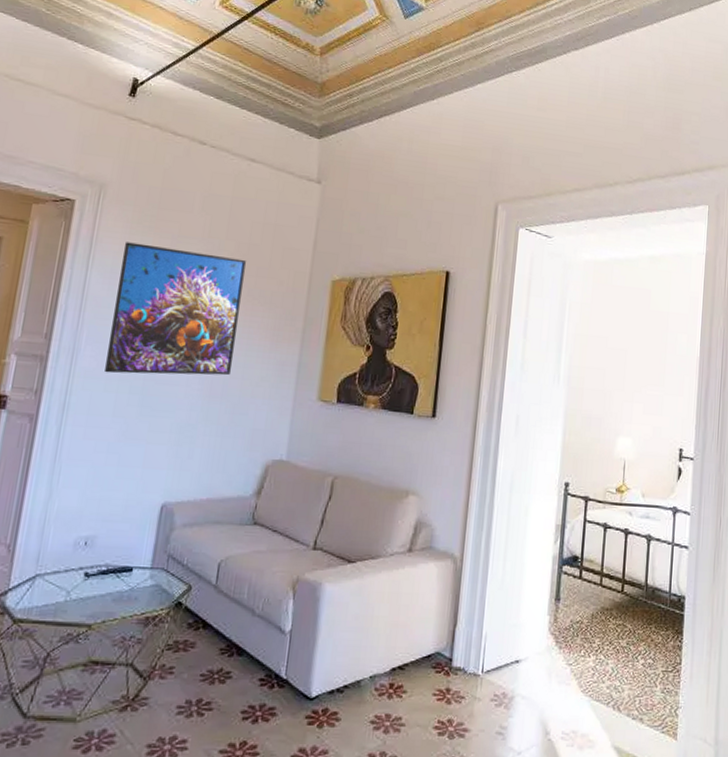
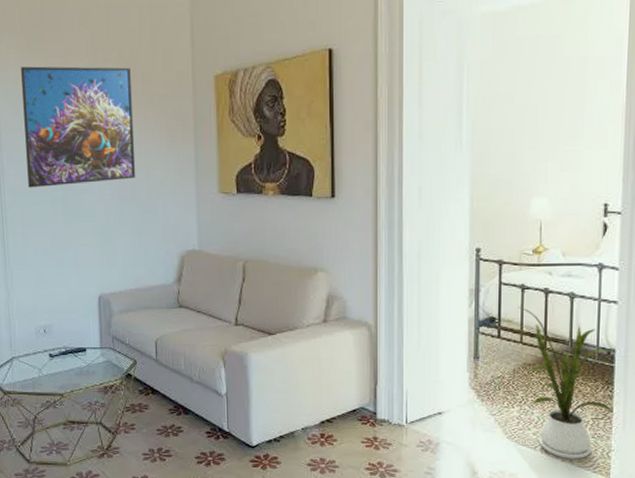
house plant: none [600,546,683,717] -> present [518,307,615,459]

